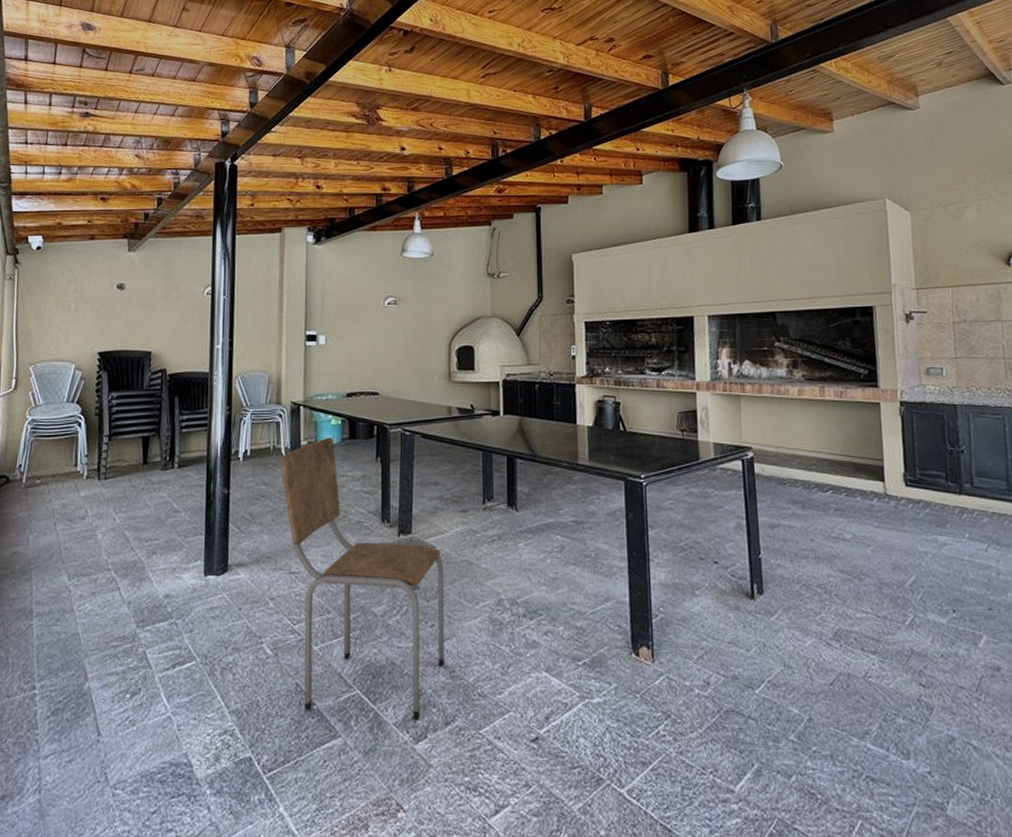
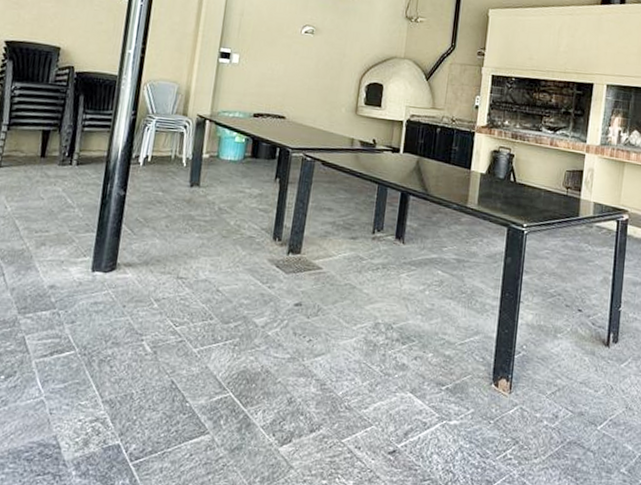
dining chair: present [279,437,444,721] -> none [176,153,328,426]

